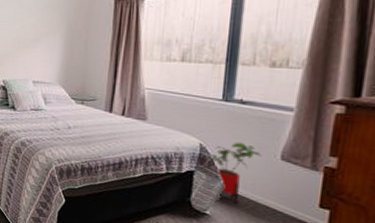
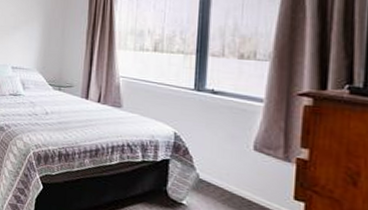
house plant: present [208,142,263,204] -> none [183,131,236,194]

